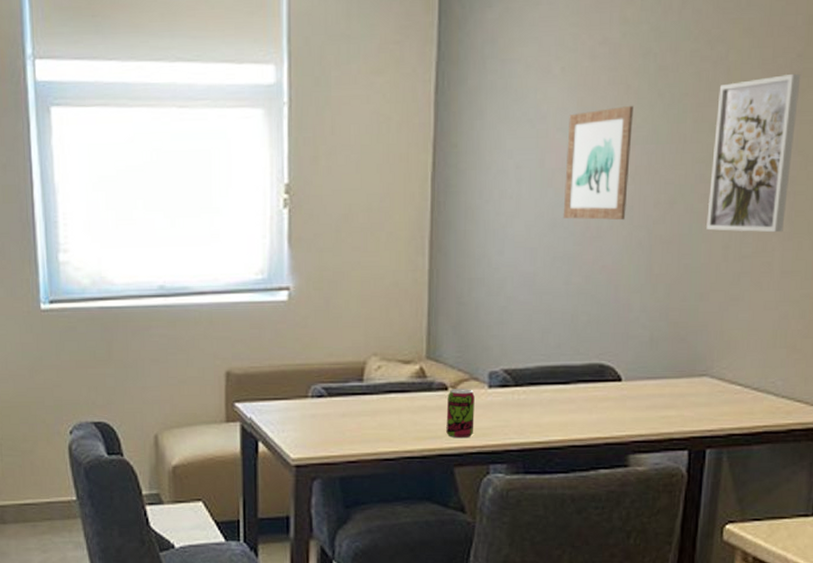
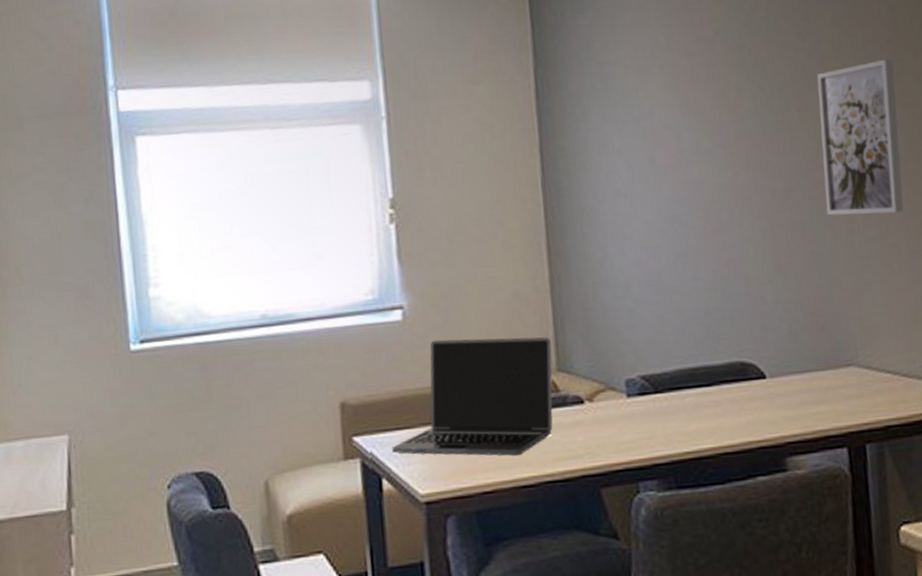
laptop: none [269,321,423,431] -> present [392,337,553,456]
beverage can: present [446,388,475,439] -> none [584,400,617,456]
wall art: present [563,105,633,221] -> none [673,98,745,214]

